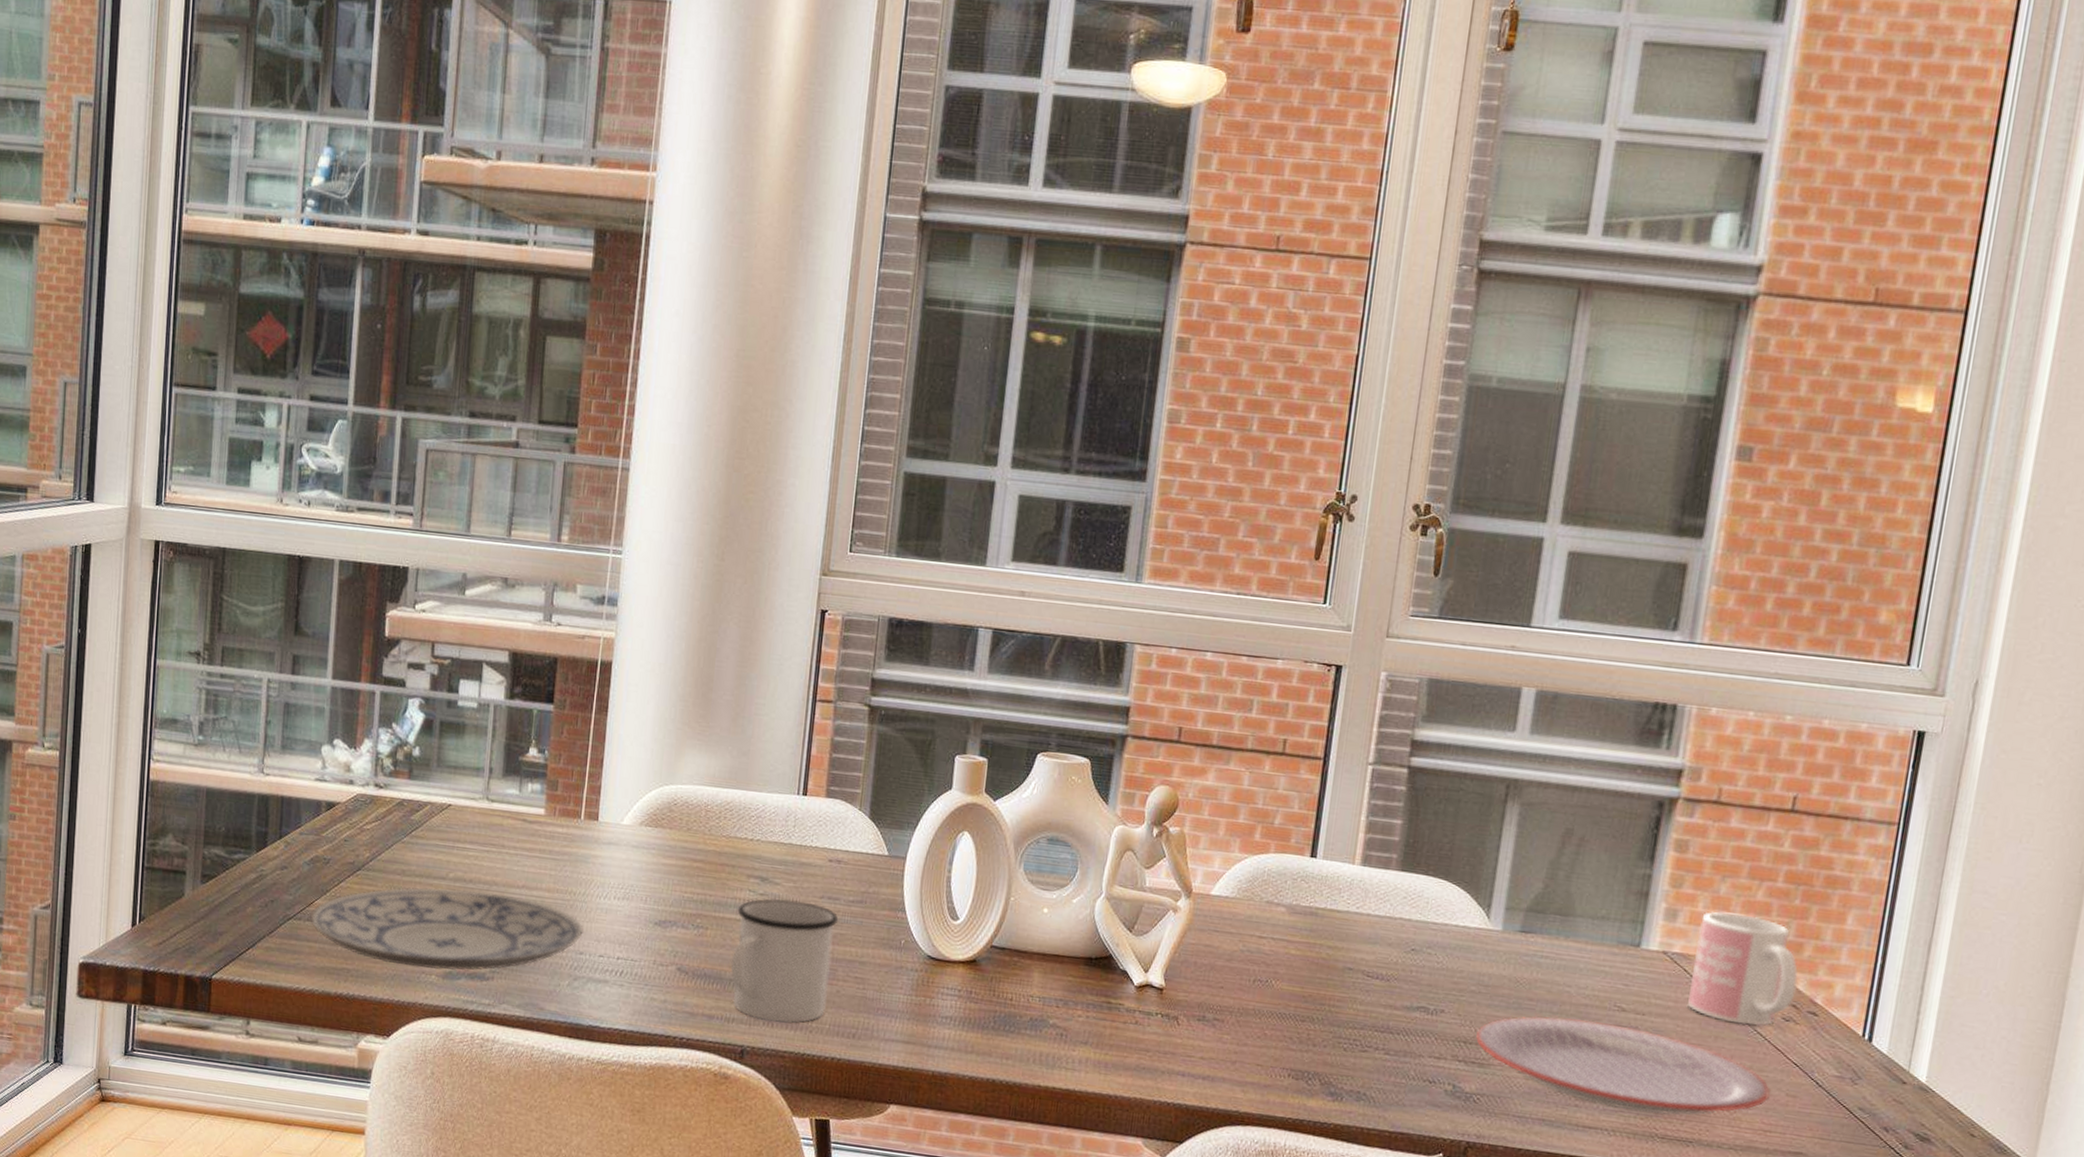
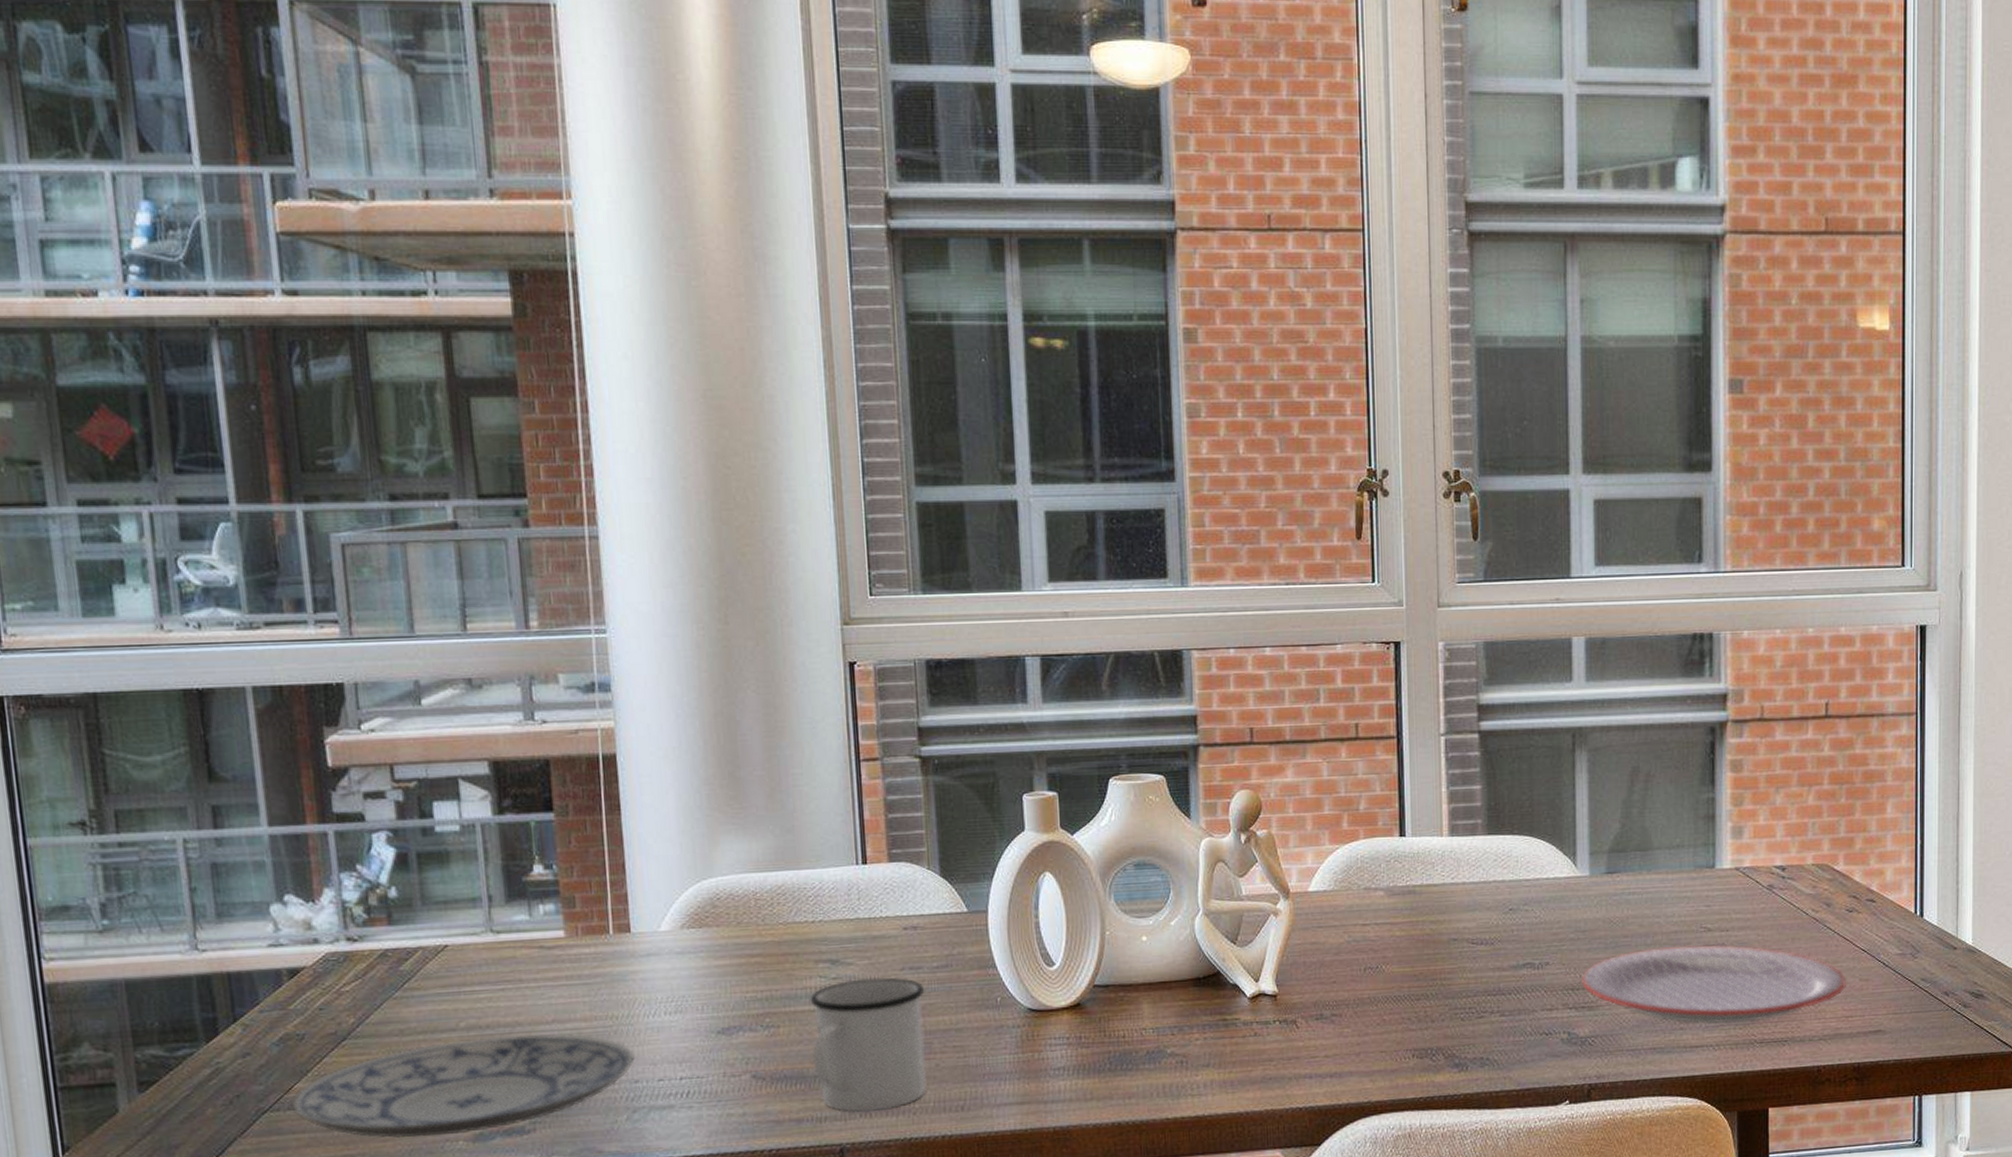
mug: present [1688,912,1798,1026] -> none [1763,820,1854,923]

